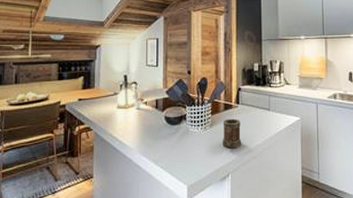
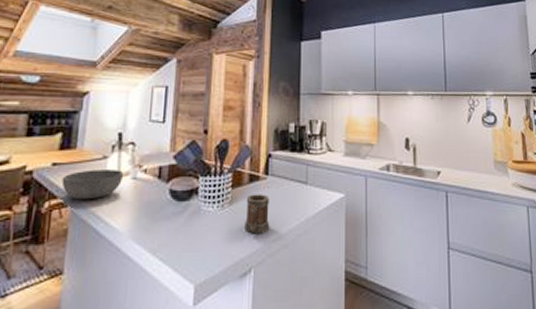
bowl: none [86,103,129,125] -> present [61,169,123,200]

